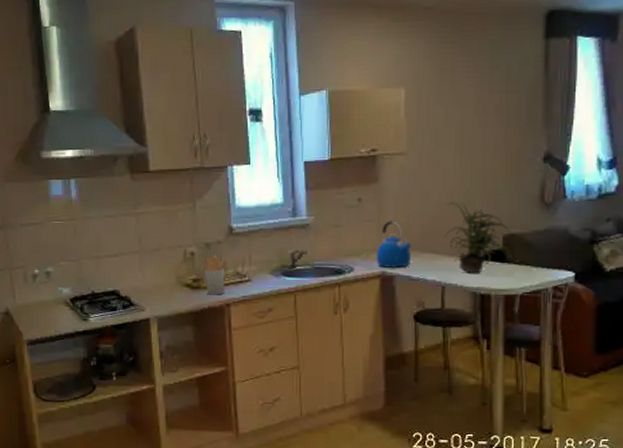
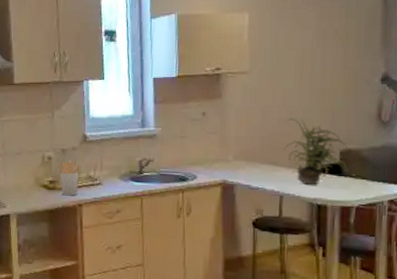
kettle: present [376,221,412,269] -> none [218,134,252,178]

